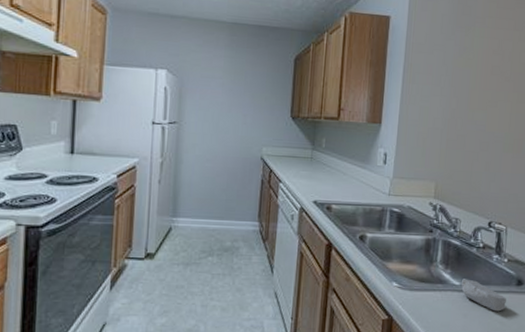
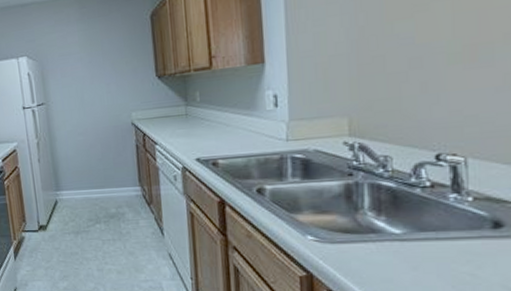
soap bar: present [461,279,506,312] -> none [404,225,477,262]

